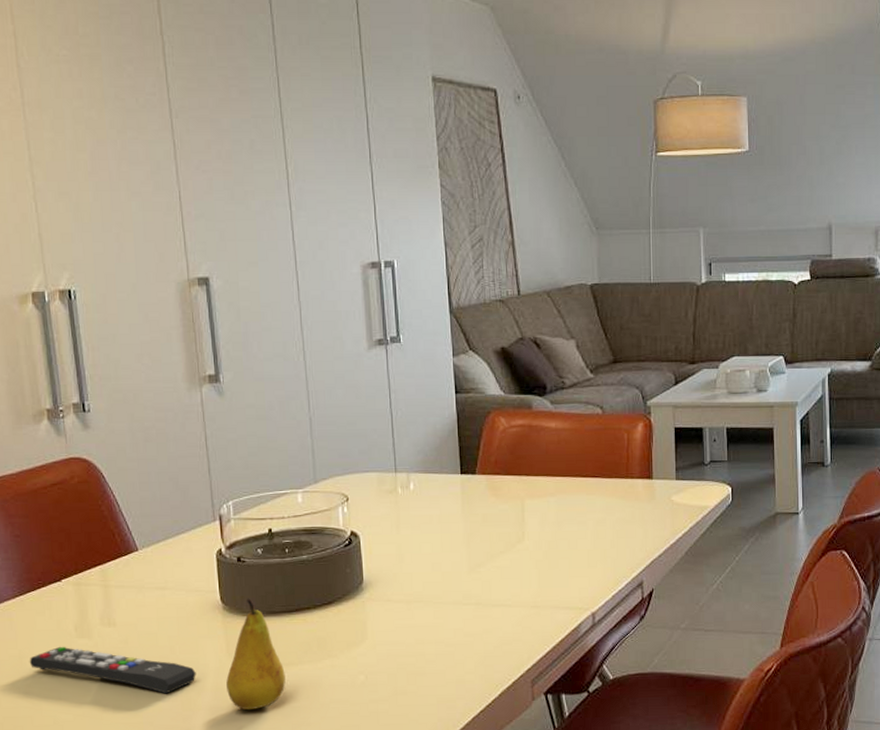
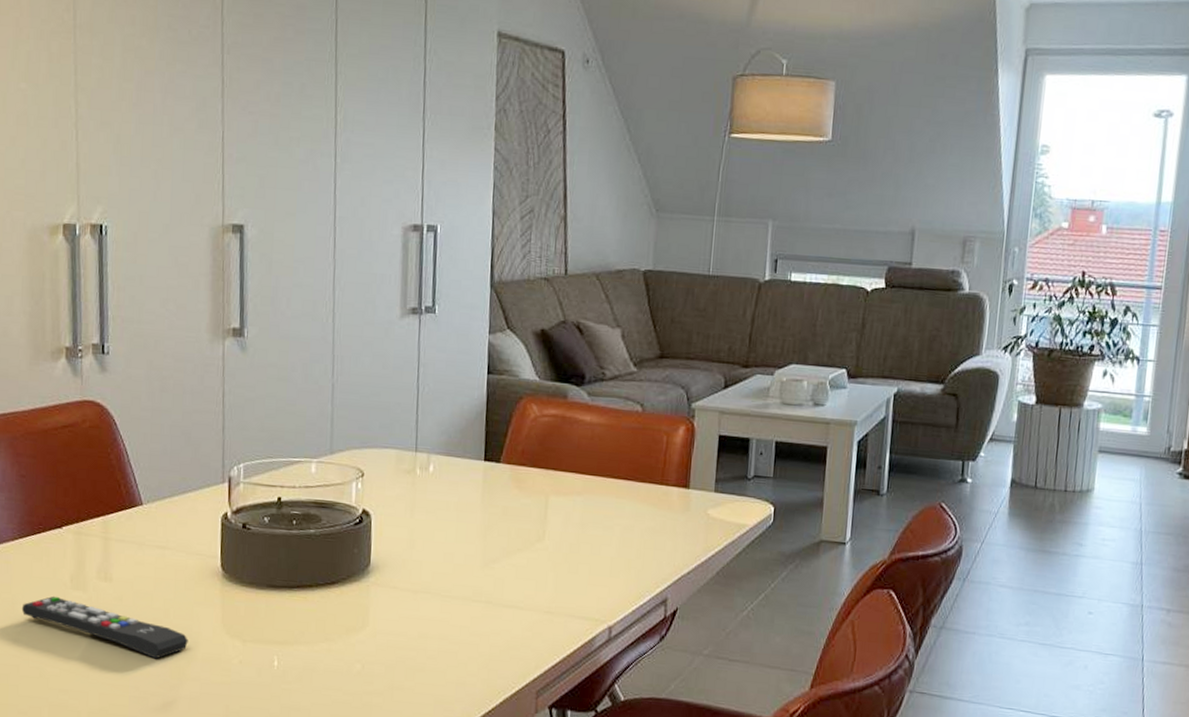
fruit: present [226,598,286,711] -> none [217,568,279,687]

